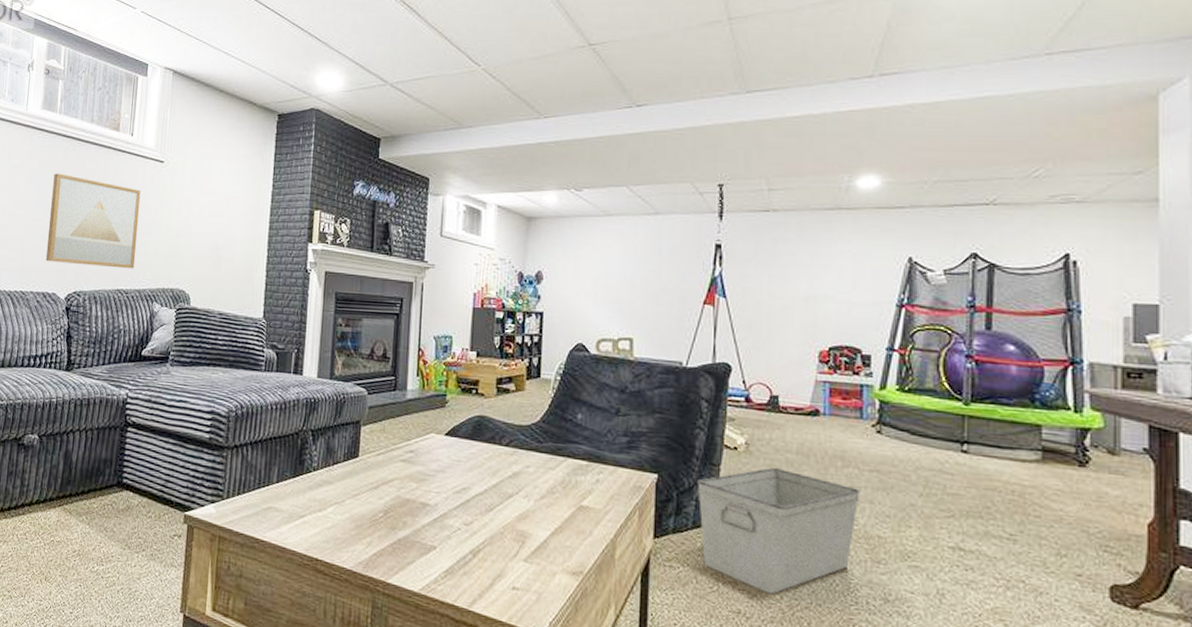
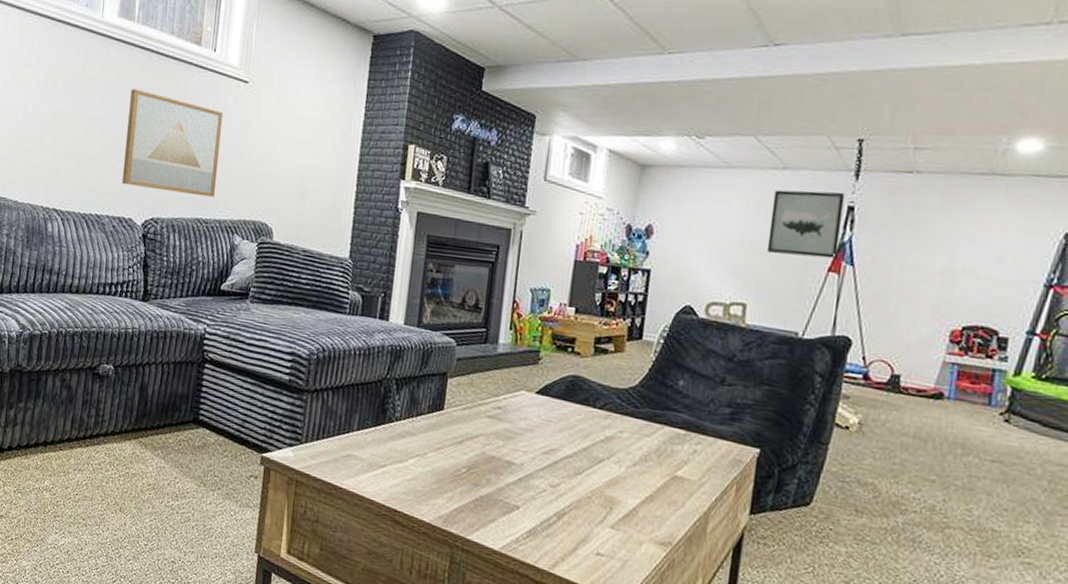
wall art: none [647,232,712,292] -> present [766,189,845,259]
storage bin: present [697,467,860,595] -> none [800,450,978,581]

